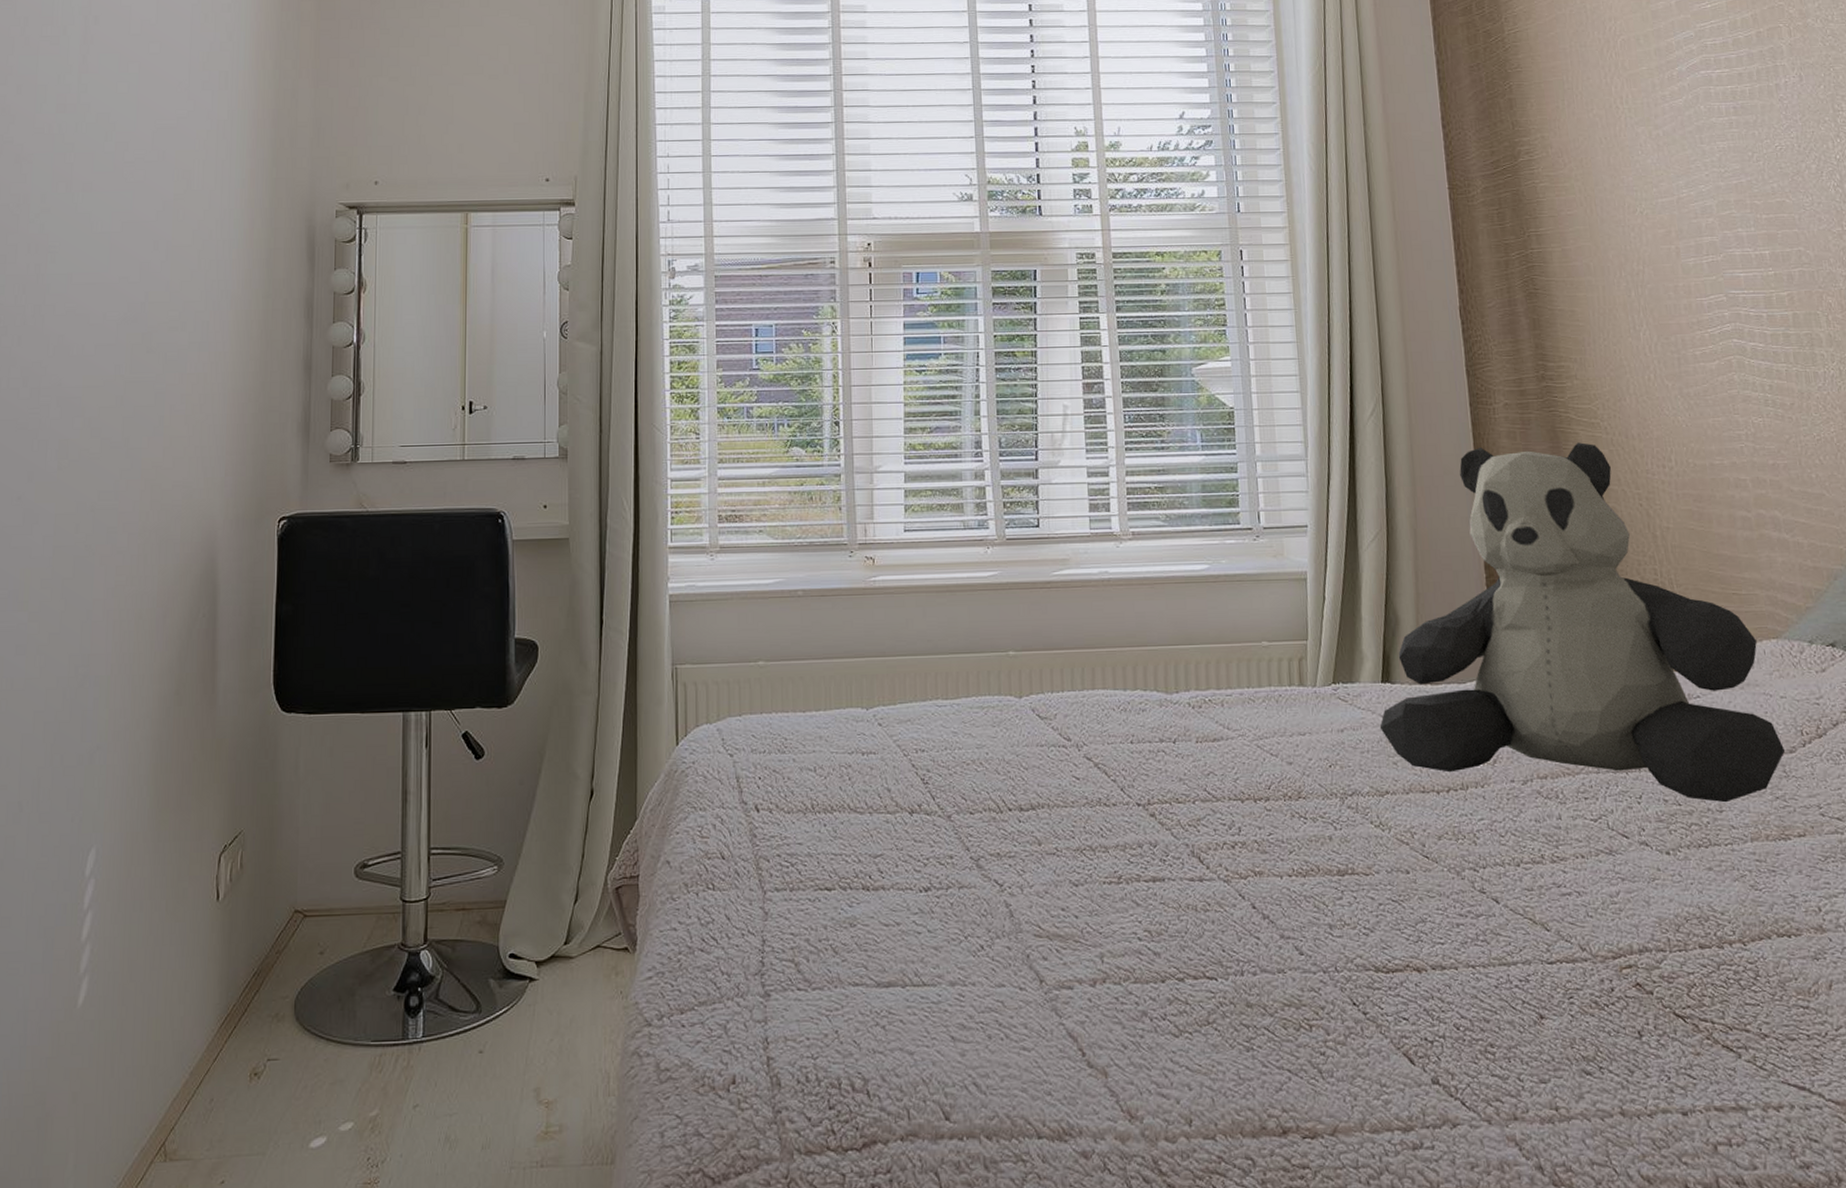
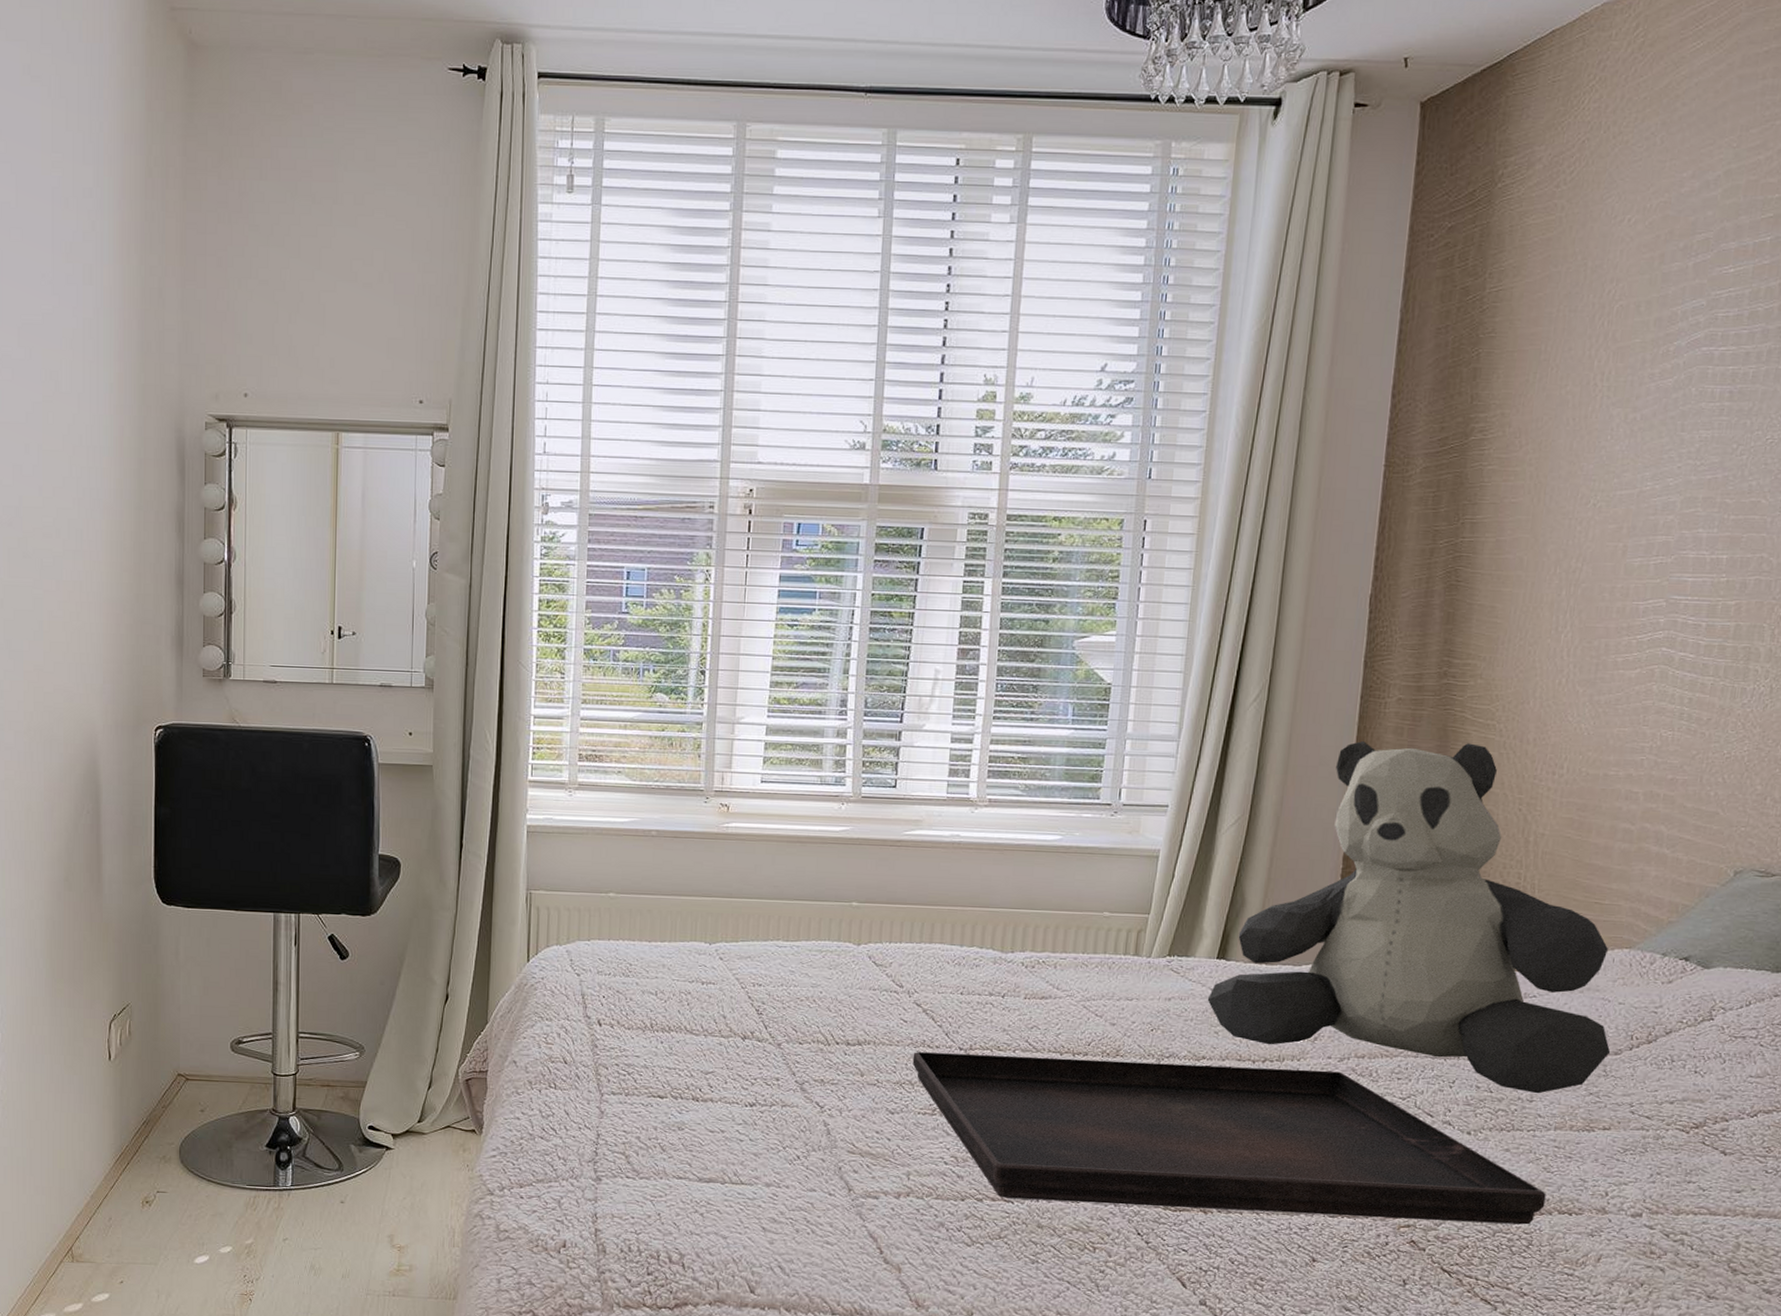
serving tray: none [1090,795,1762,975] -> present [912,1052,1546,1225]

